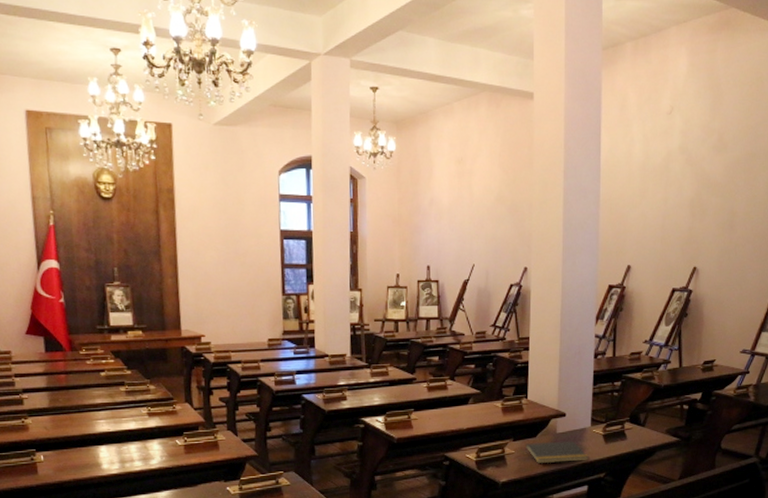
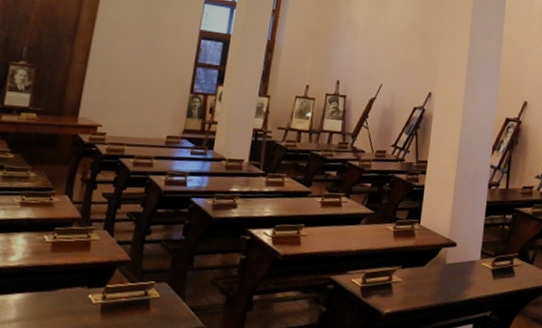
notepad: present [524,441,588,464] -> none [412,271,476,297]

